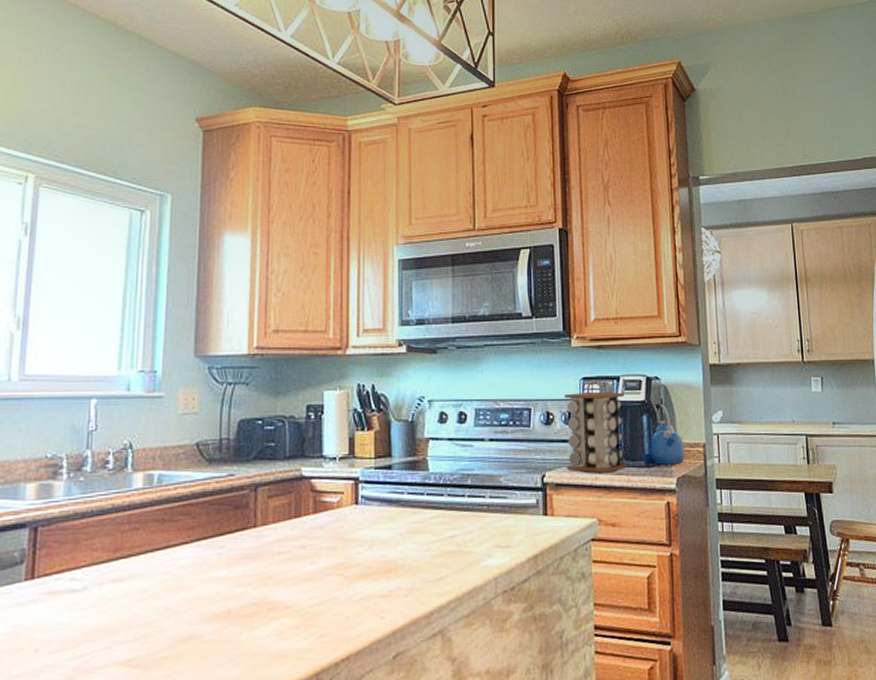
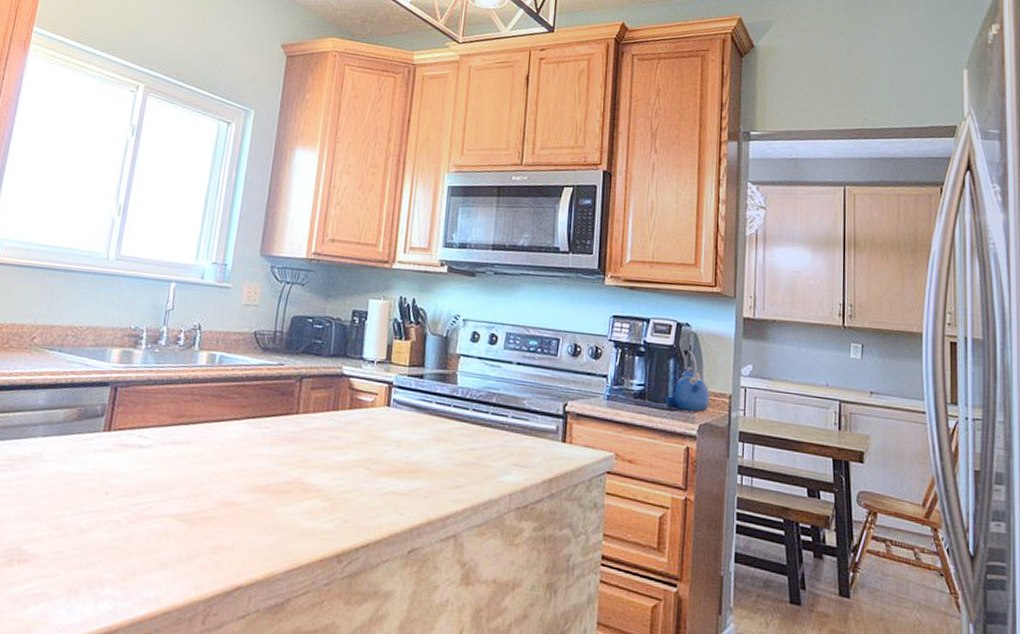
spice rack: present [565,380,628,474] -> none [589,319,653,411]

